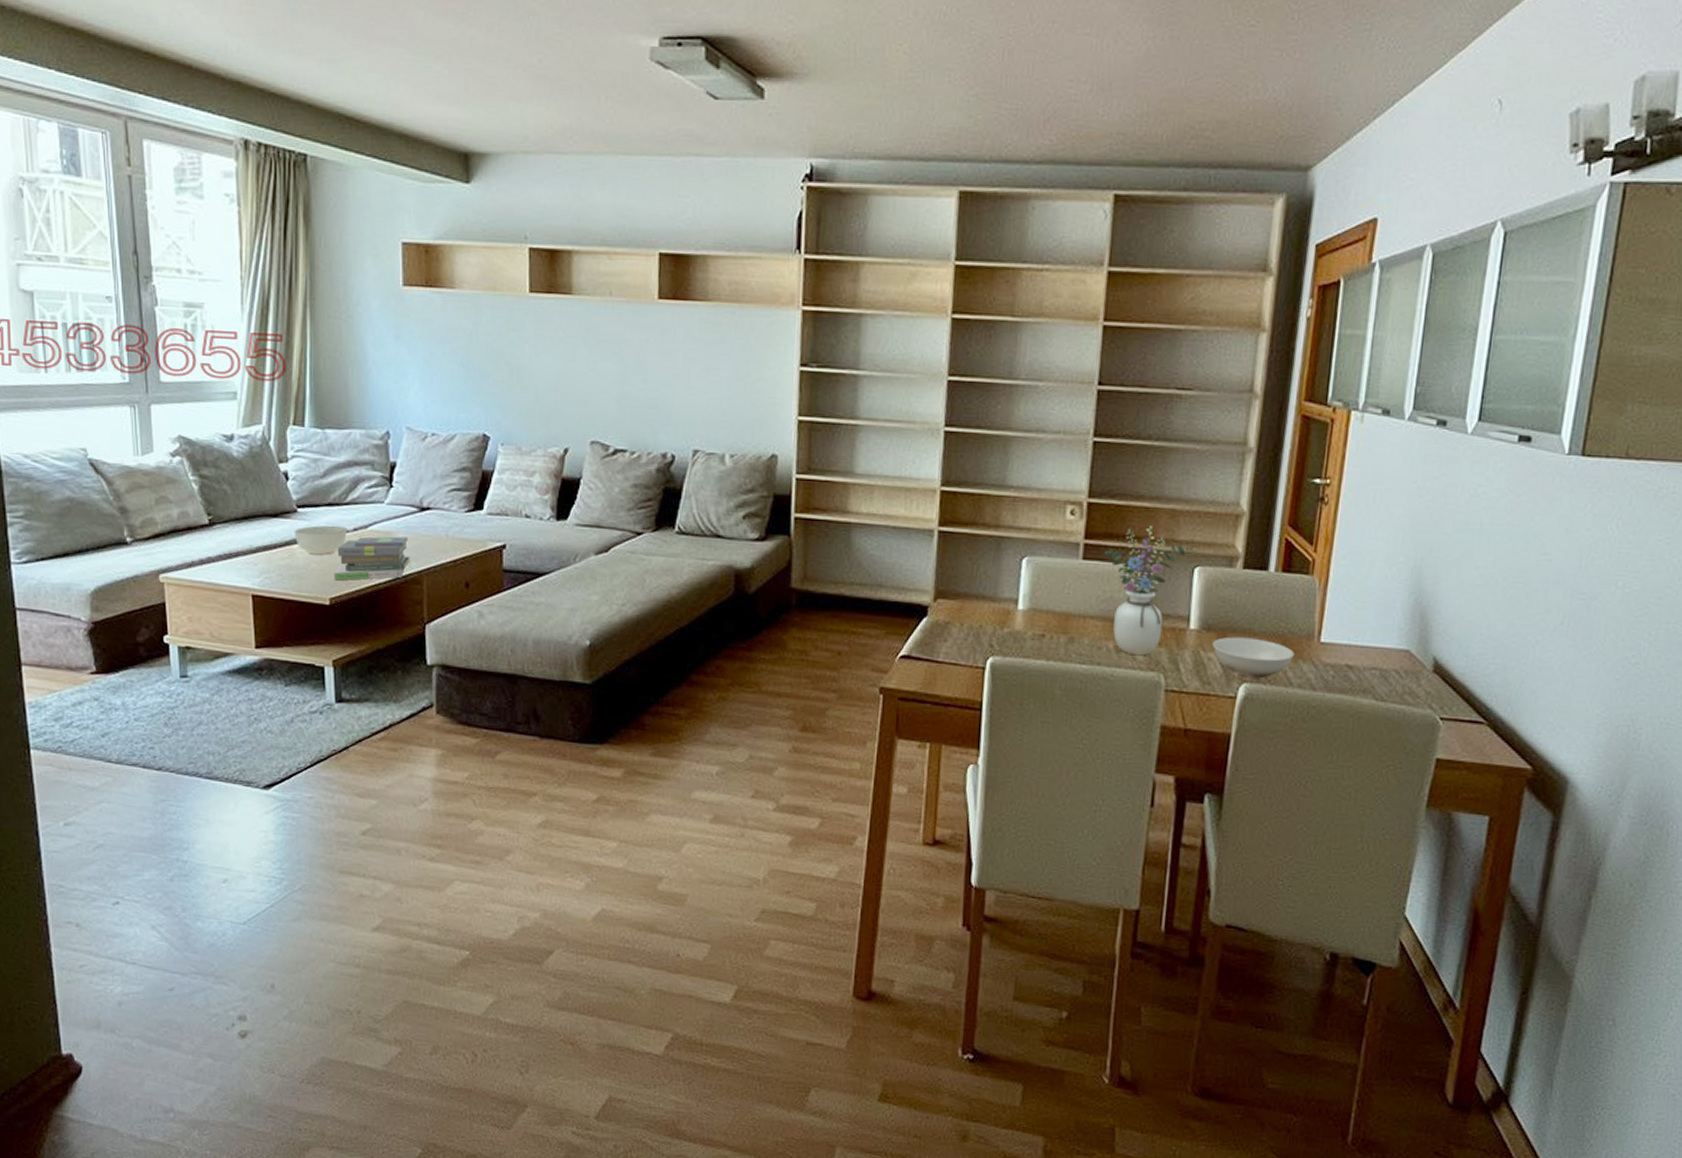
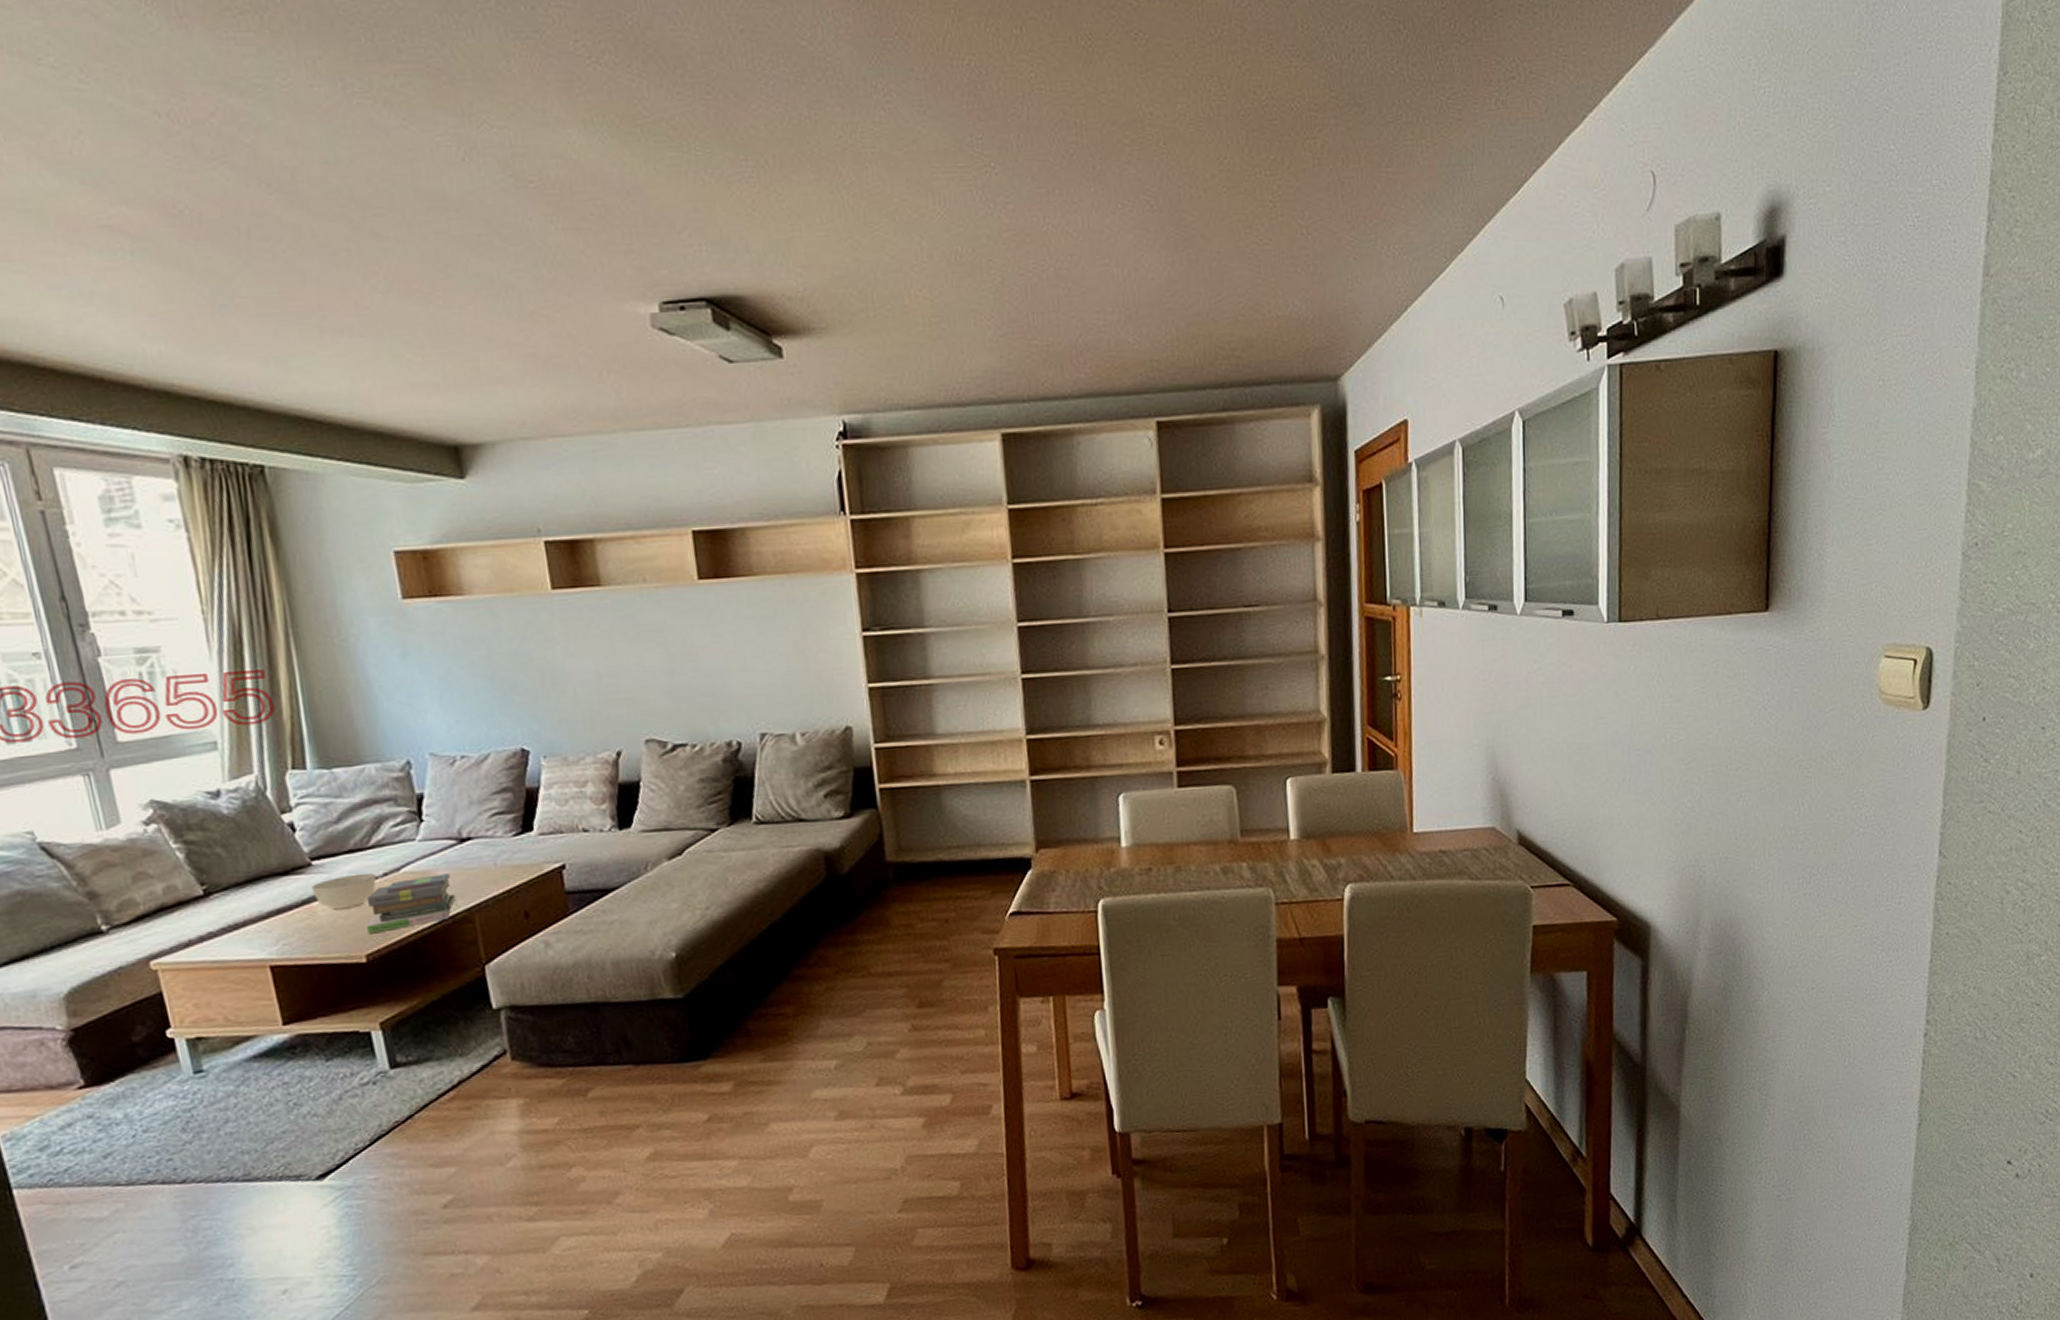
bouquet: present [1104,526,1194,656] -> none [1198,744,1284,875]
bowl: present [1212,636,1295,679] -> none [1313,838,1391,879]

